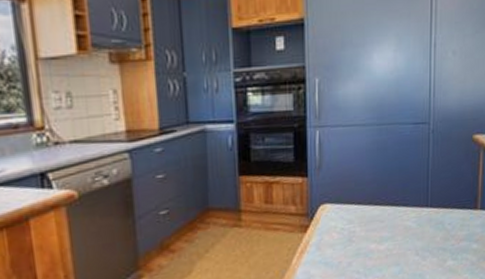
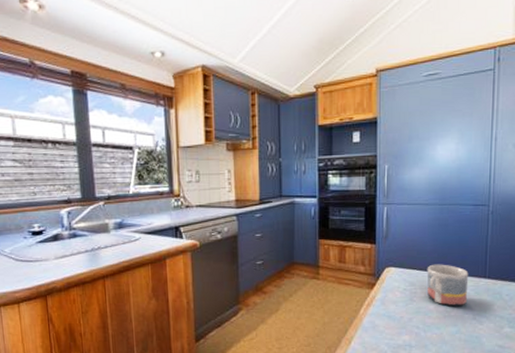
mug: none [366,194,410,244] -> present [426,264,469,307]

